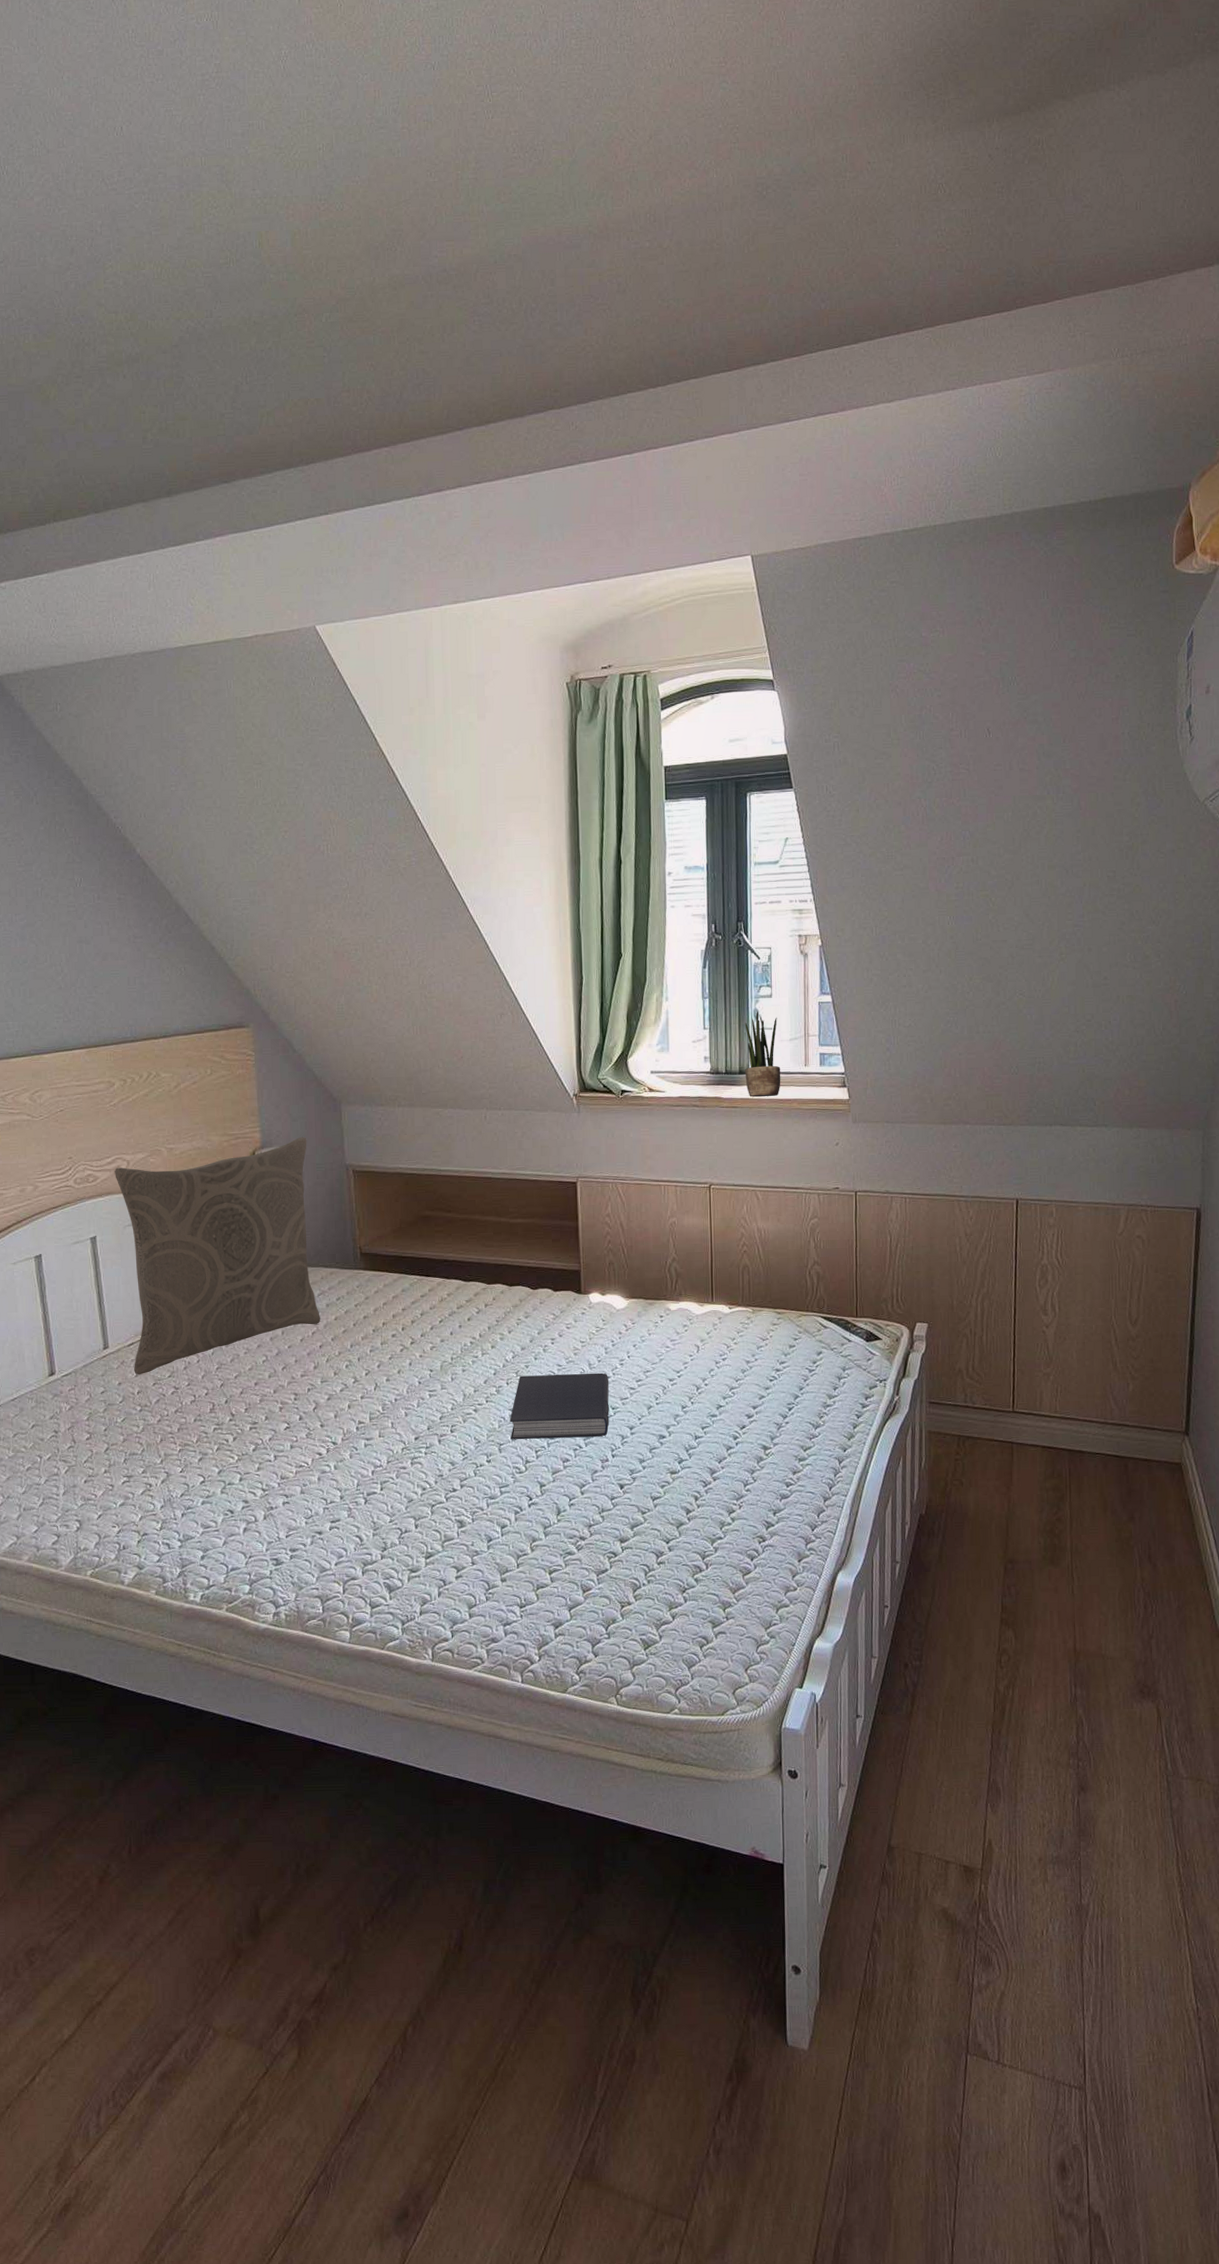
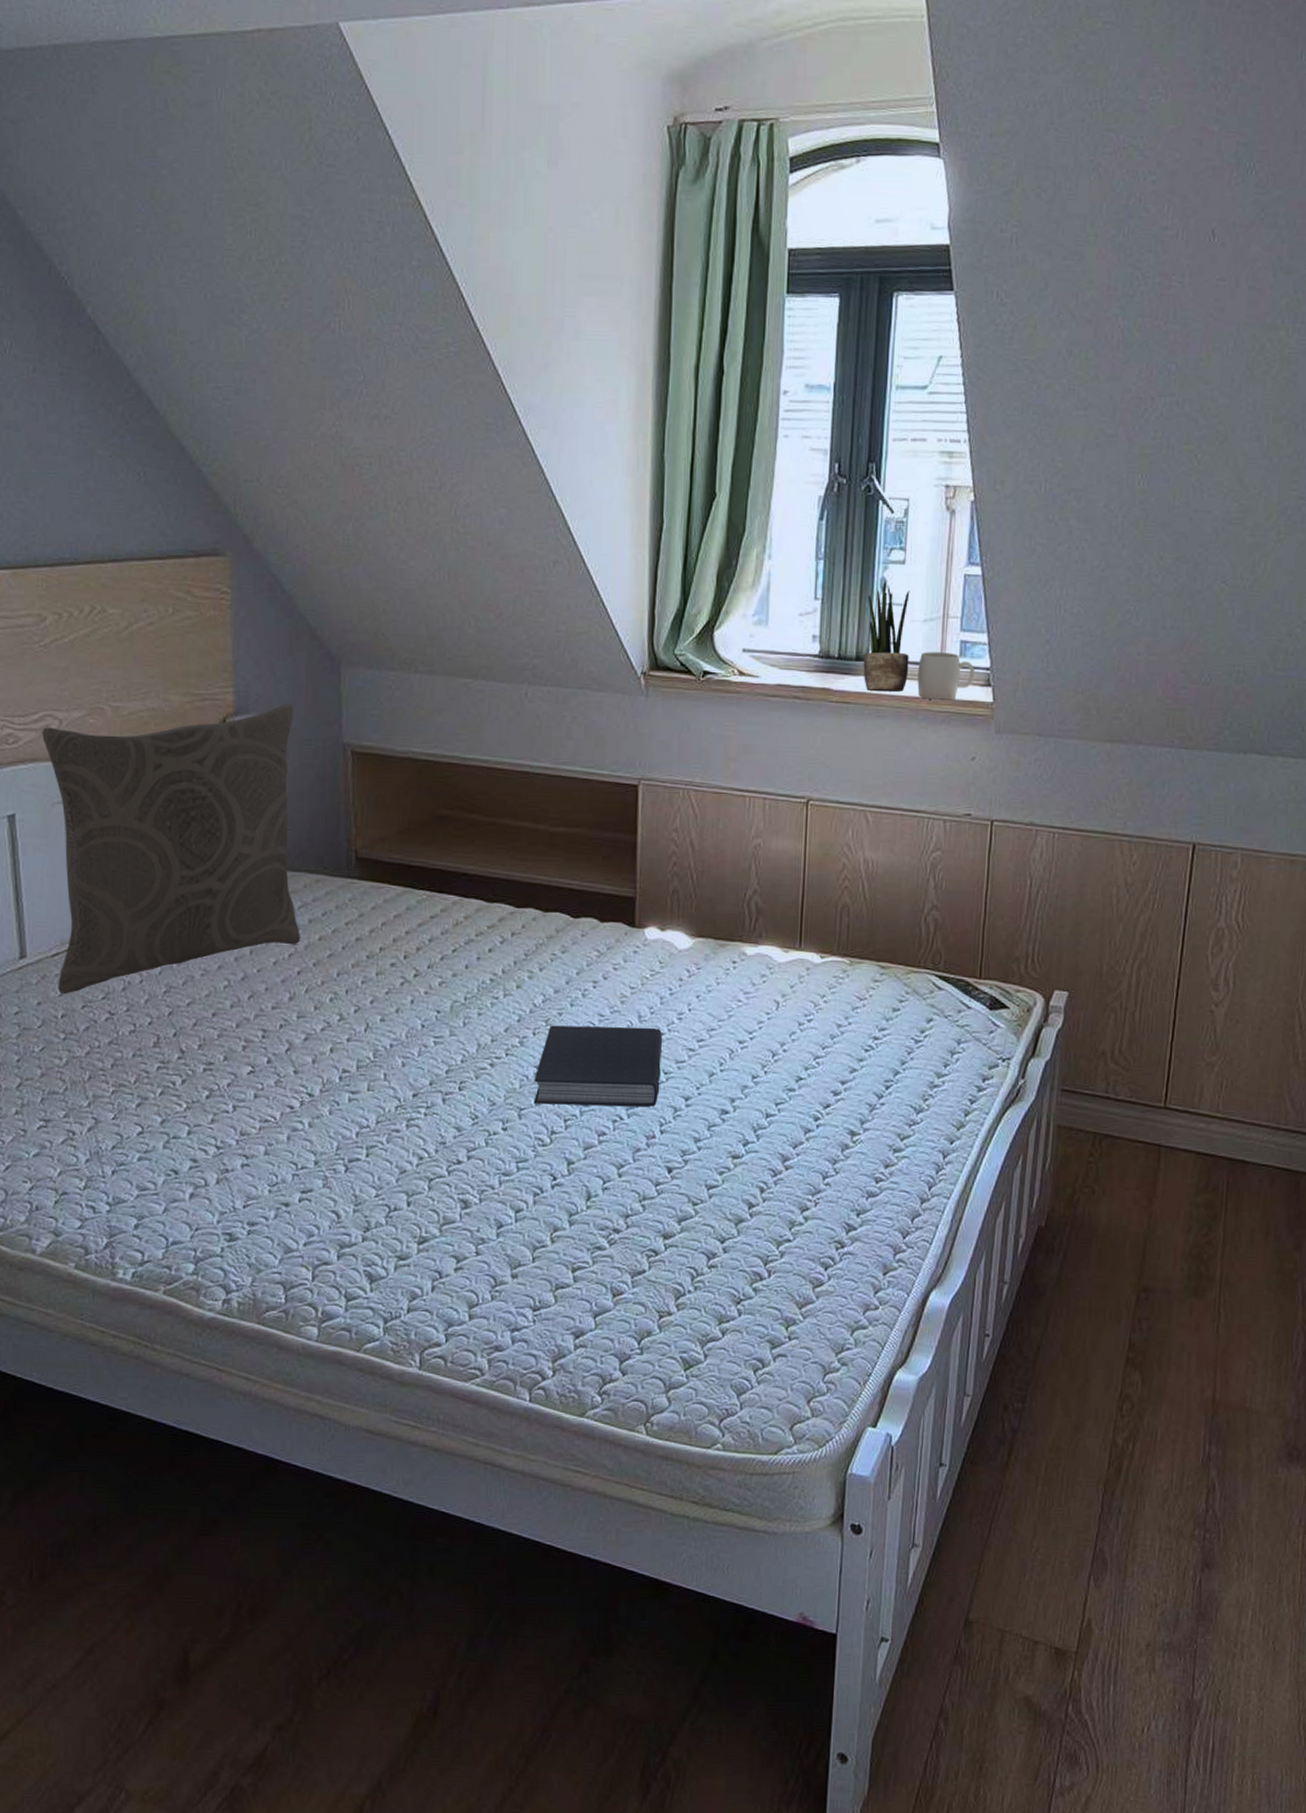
mug: none [788,1063,833,1100] -> present [917,652,975,700]

